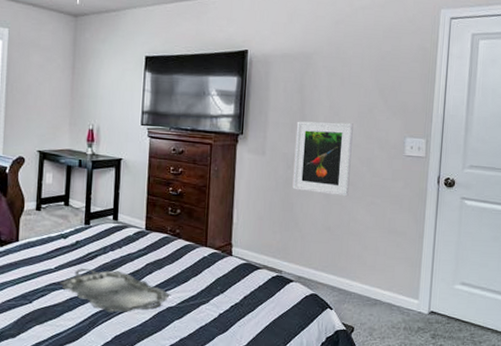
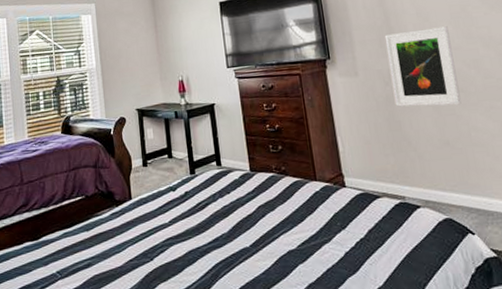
serving tray: present [59,269,171,313] -> none [175,217,290,263]

